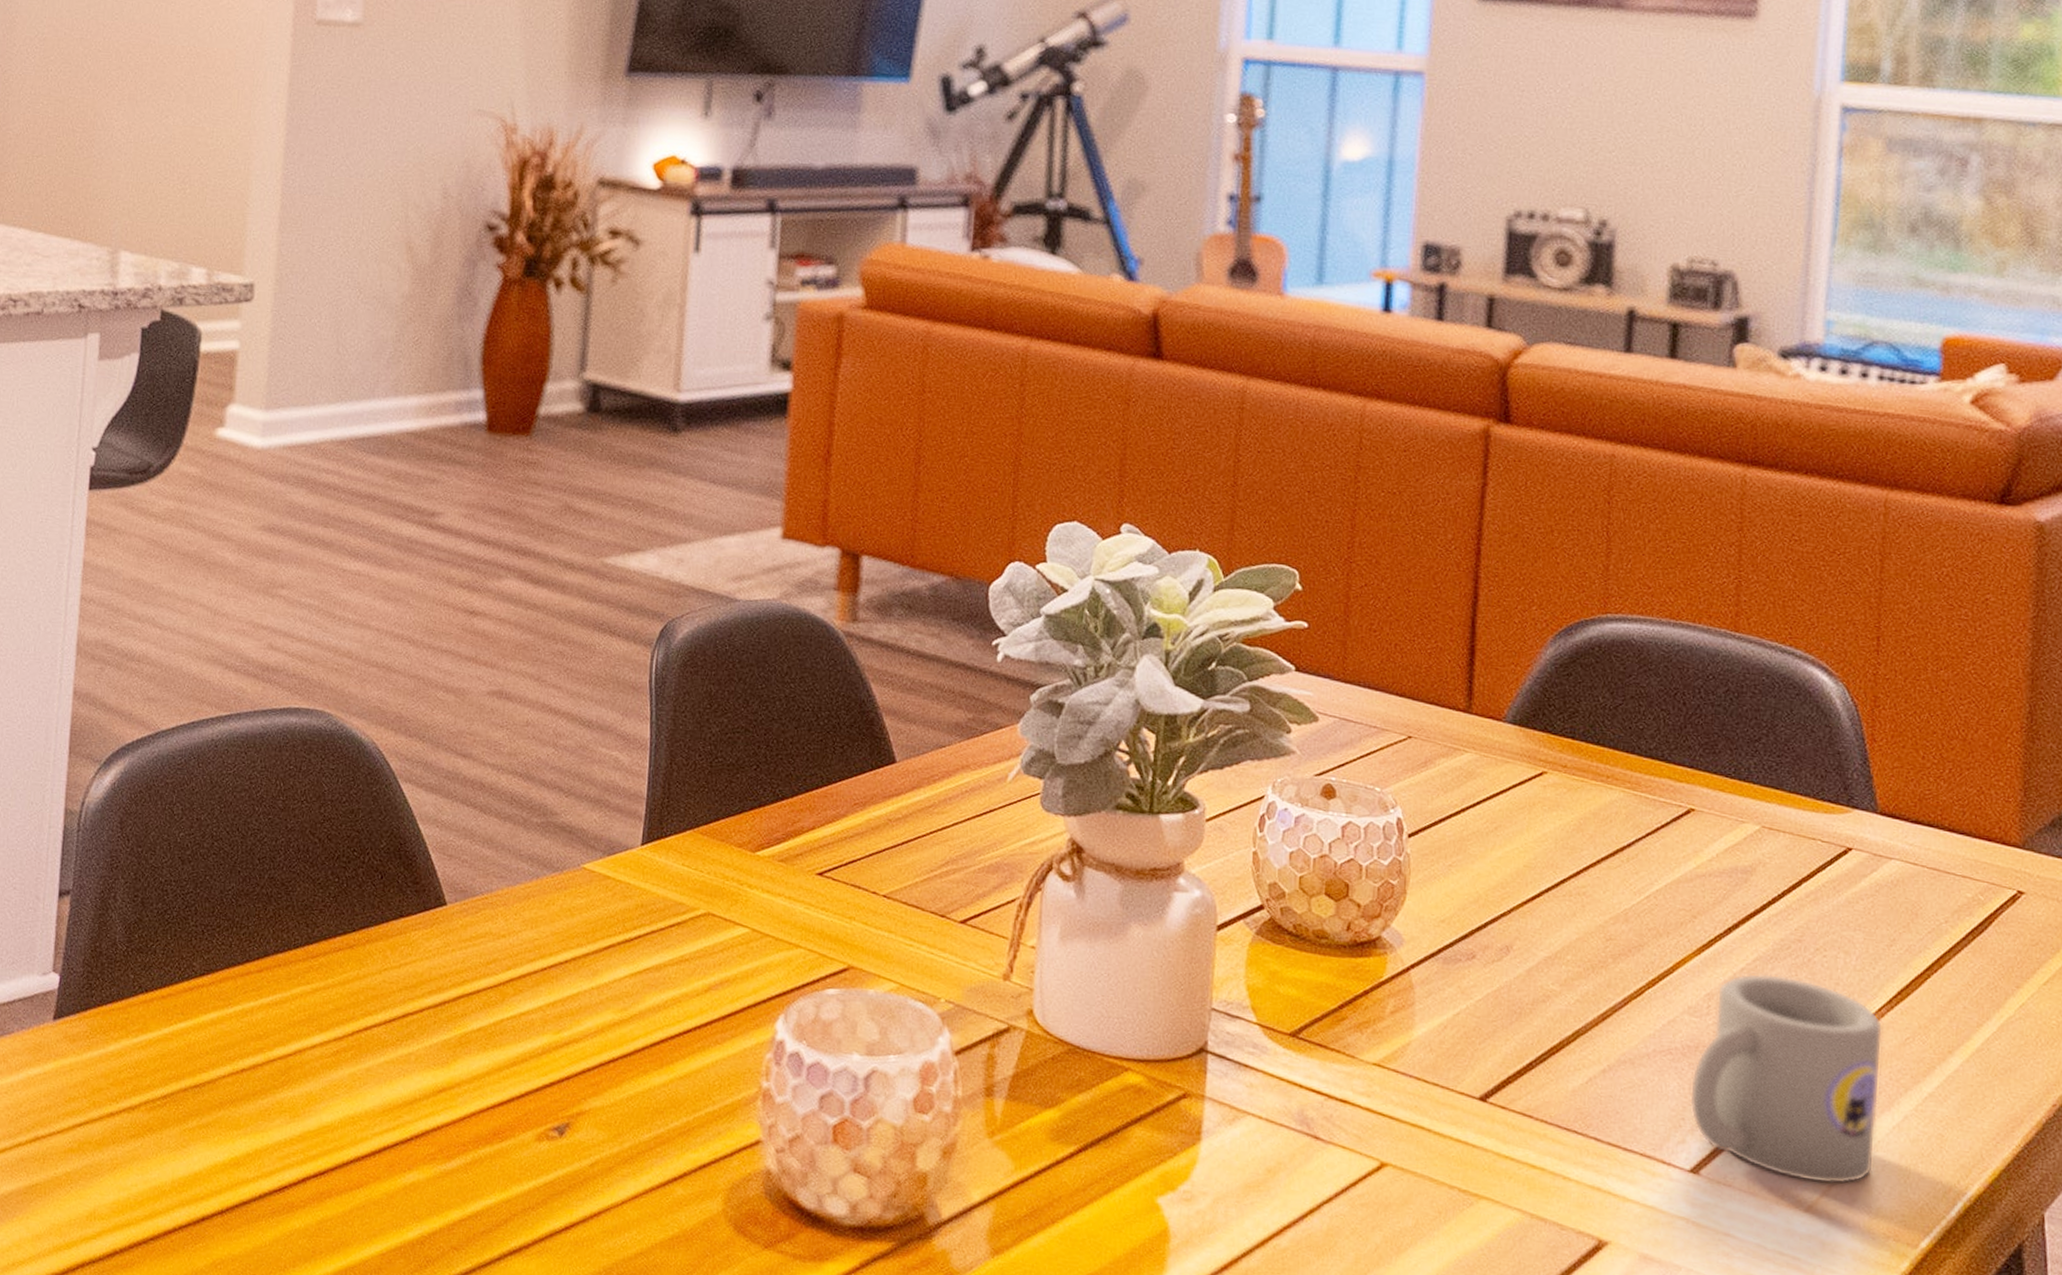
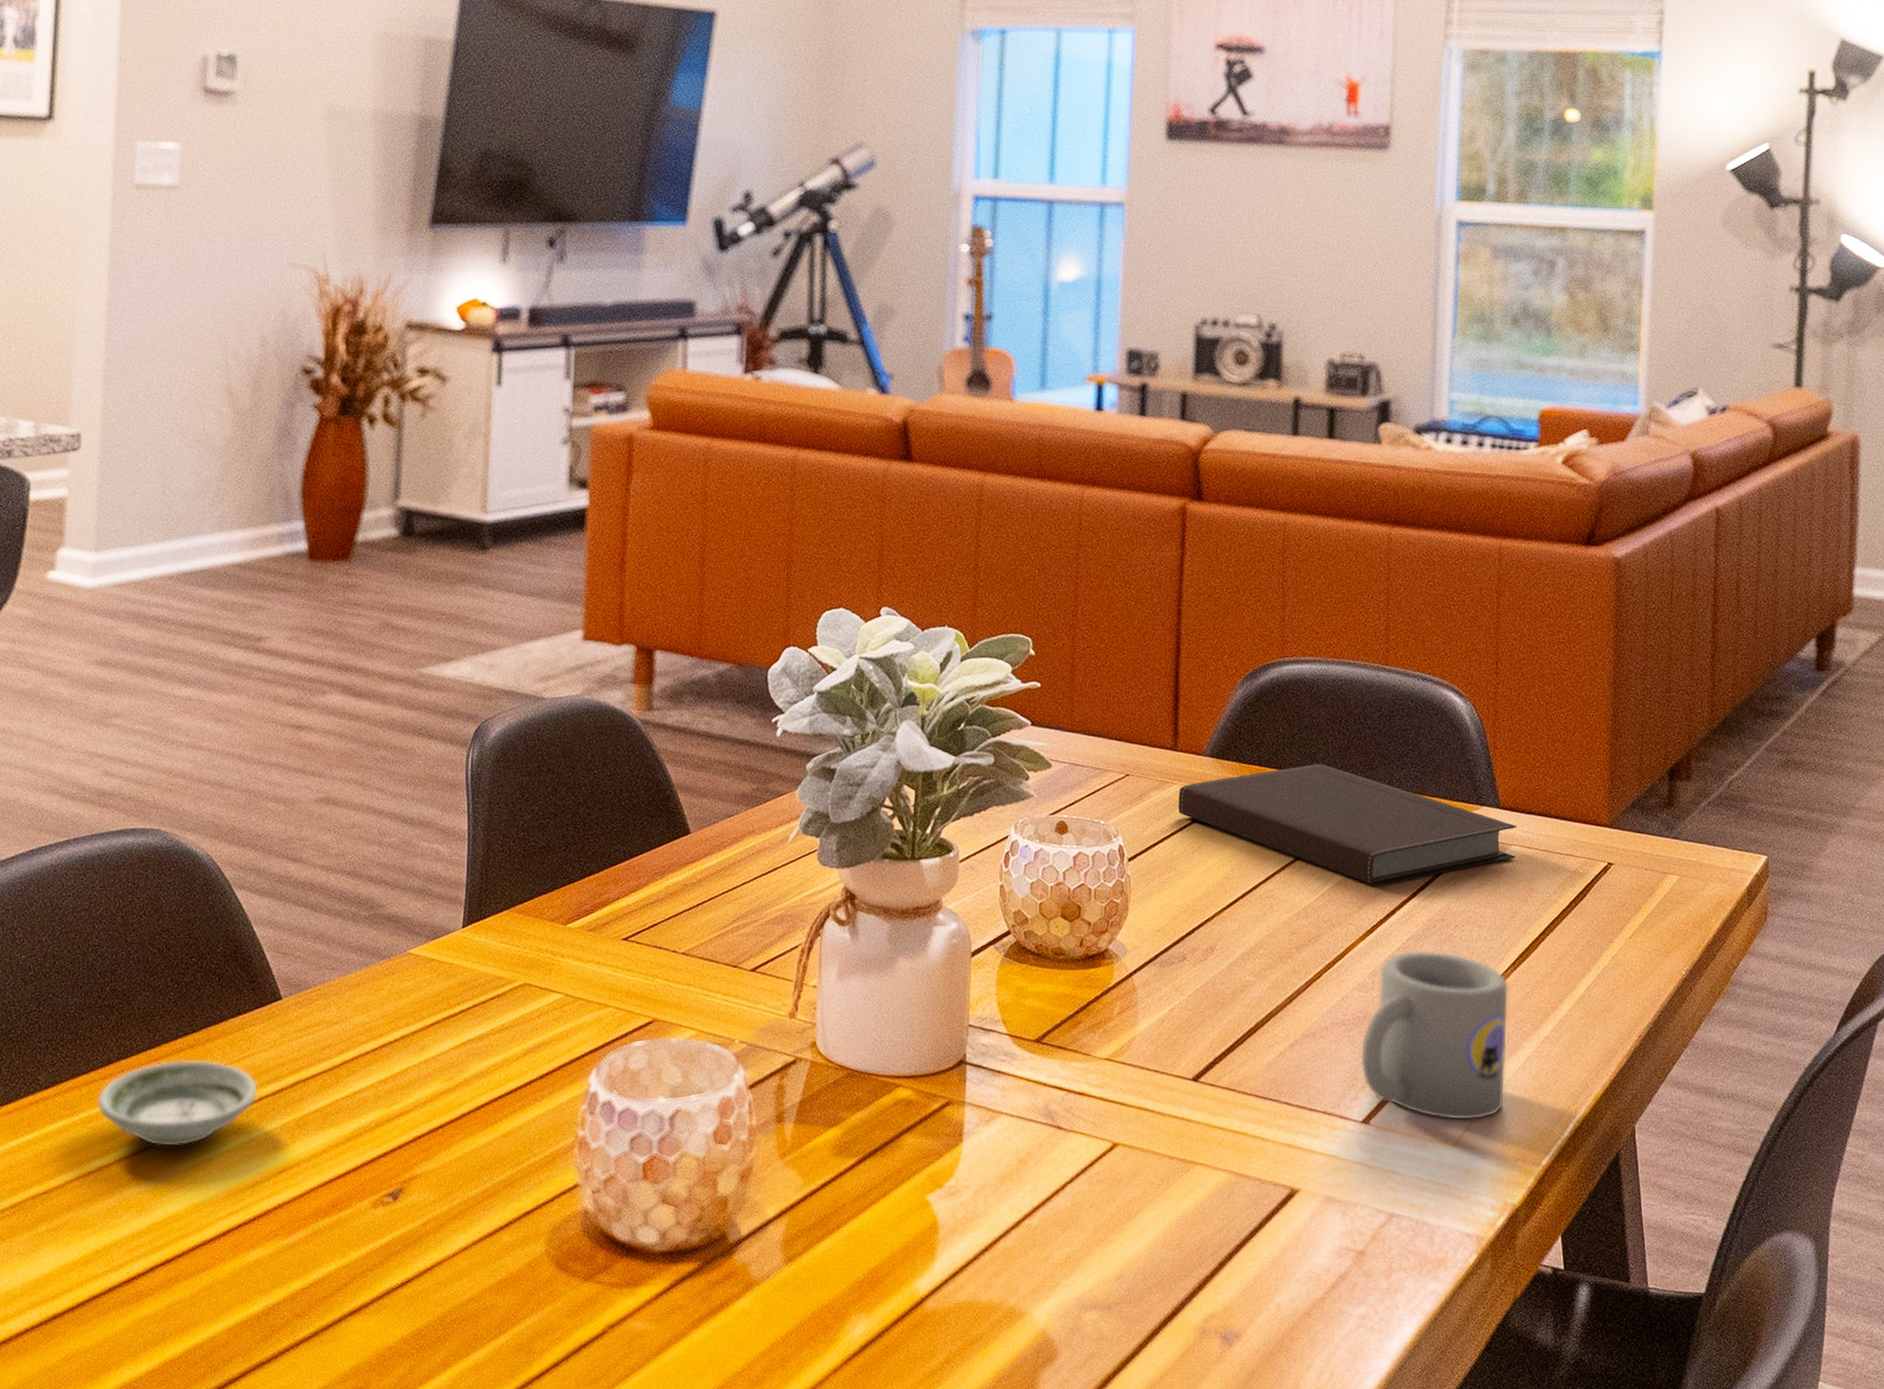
saucer: none [252,959,420,1053] -> present [97,1059,259,1147]
notebook: none [1470,741,1899,893] -> present [1178,763,1517,886]

